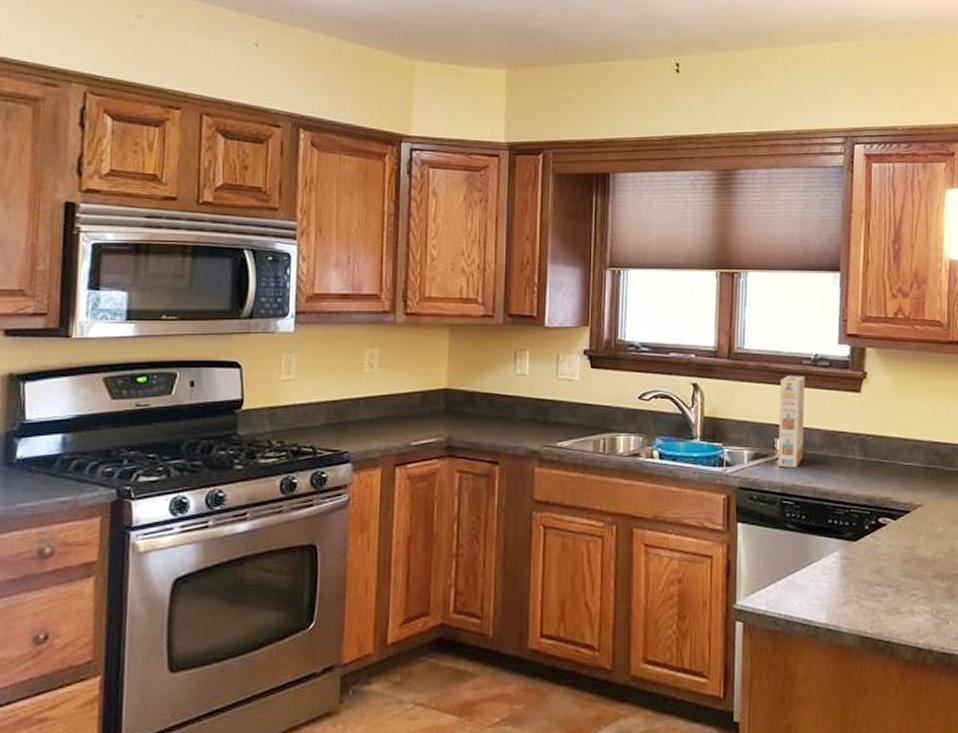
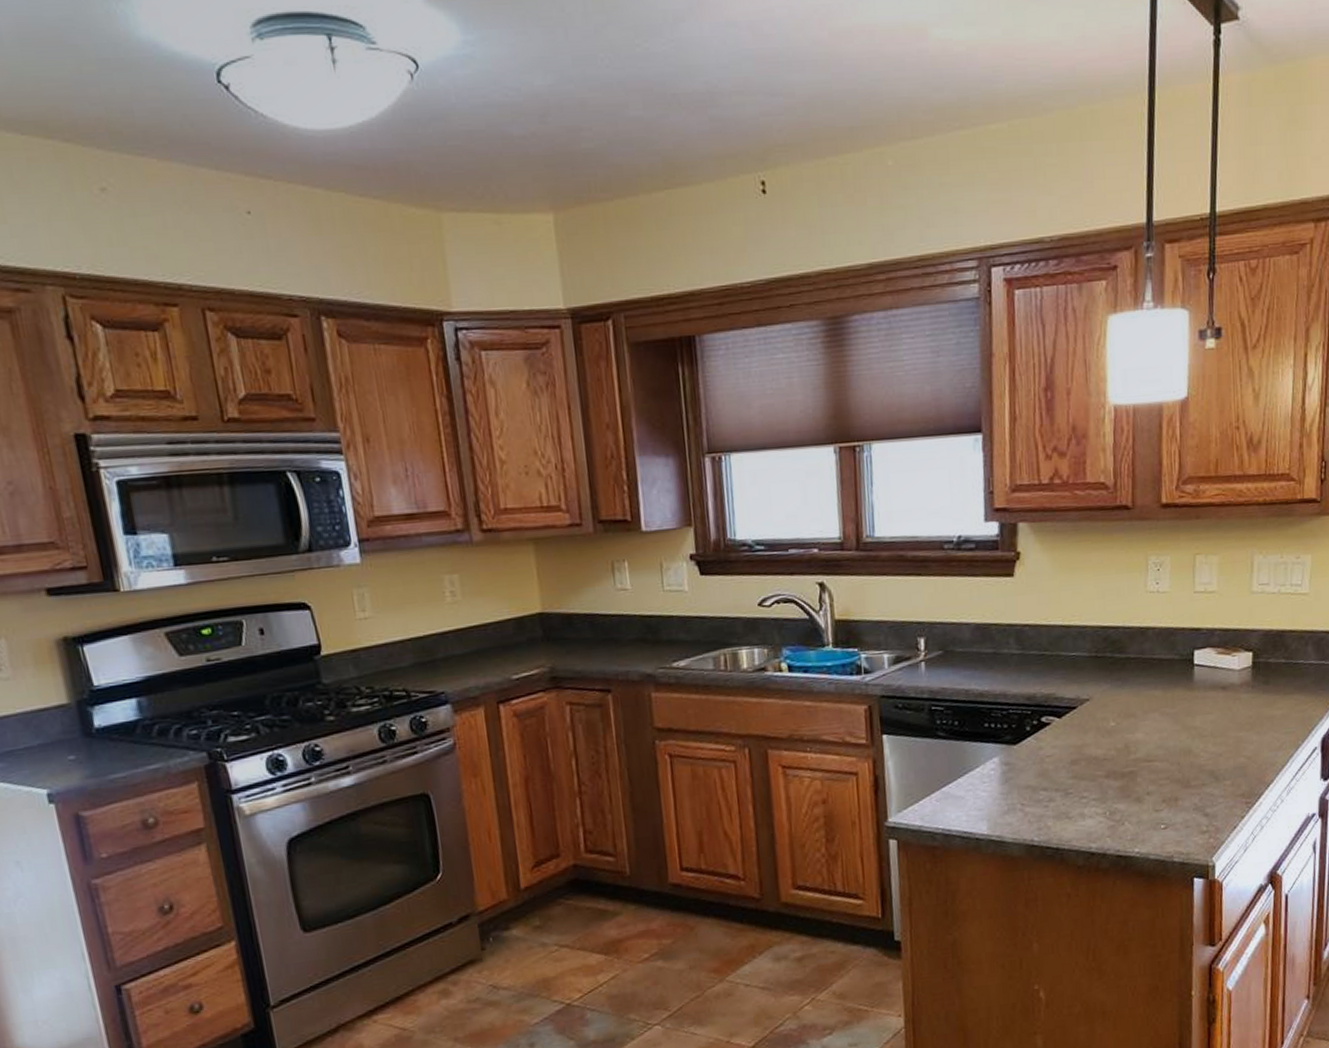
cereal box: present [777,375,805,468] -> none [919,562,952,670]

